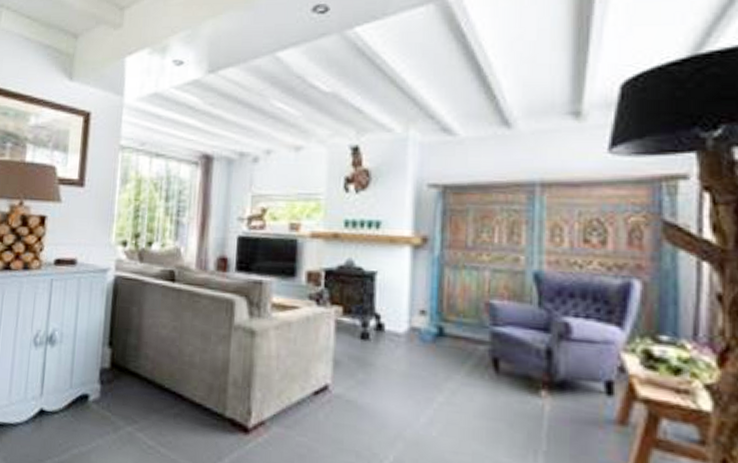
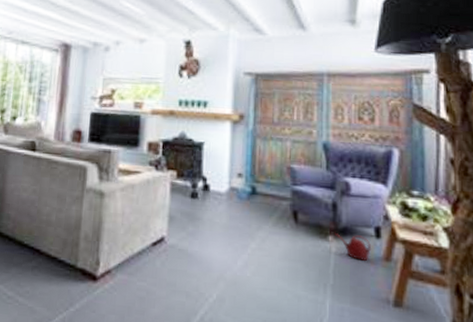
watering can: none [549,387,601,424] -> present [335,233,372,261]

